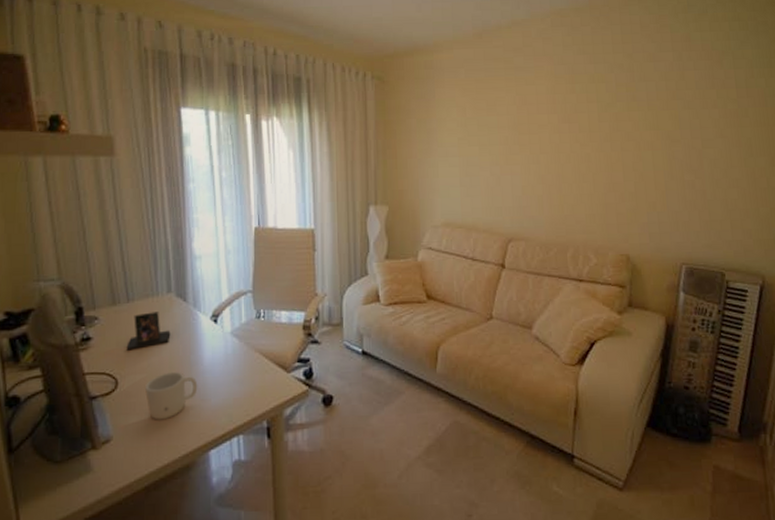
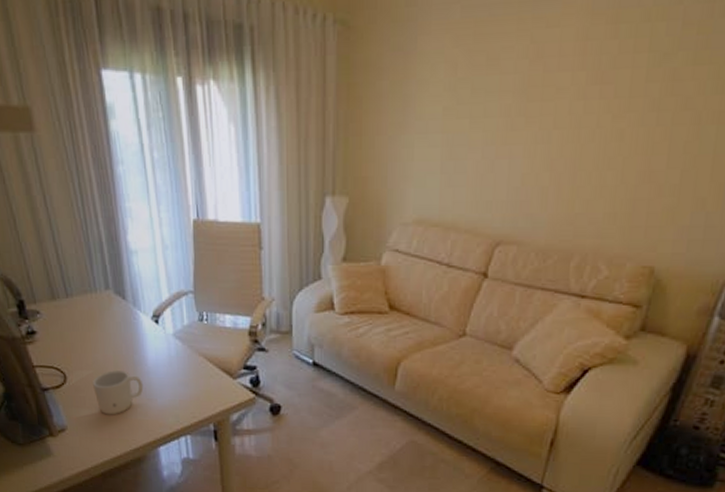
photo frame: present [126,312,171,351] -> none [70,309,113,347]

